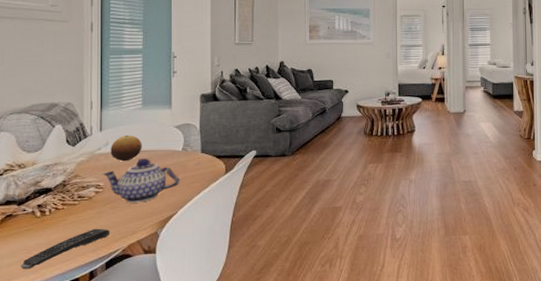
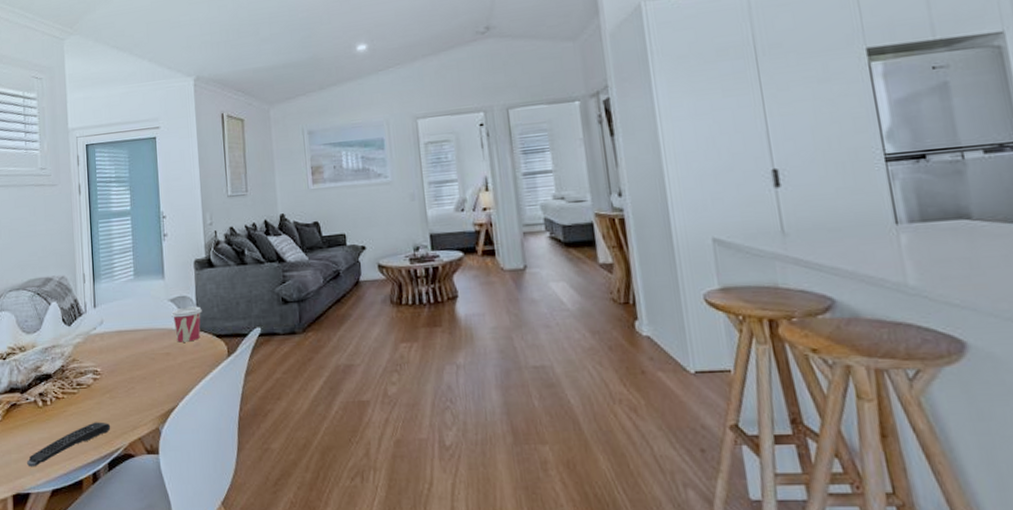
teapot: present [102,158,181,203] -> none [99,339,180,392]
fruit: present [110,134,142,162] -> none [105,311,137,343]
cup: none [176,132,205,162] -> present [171,306,202,342]

